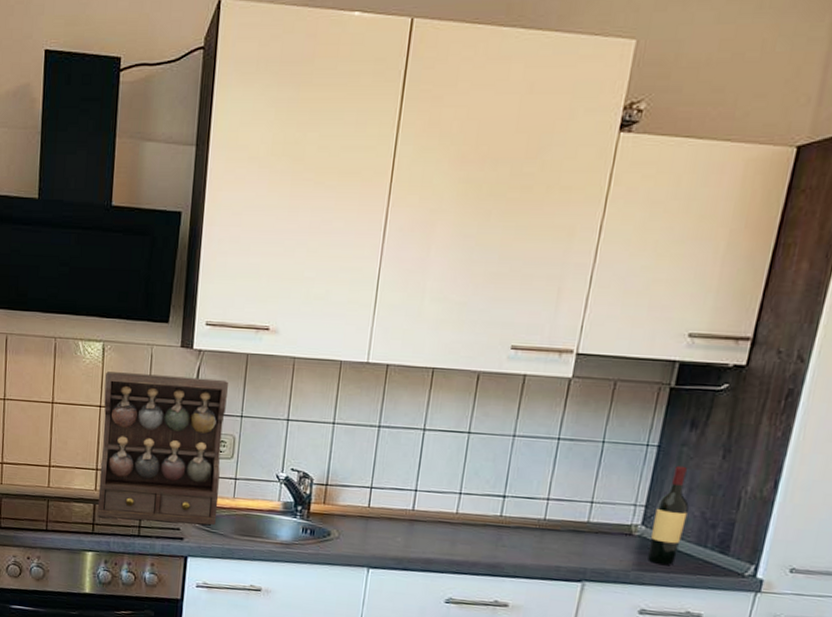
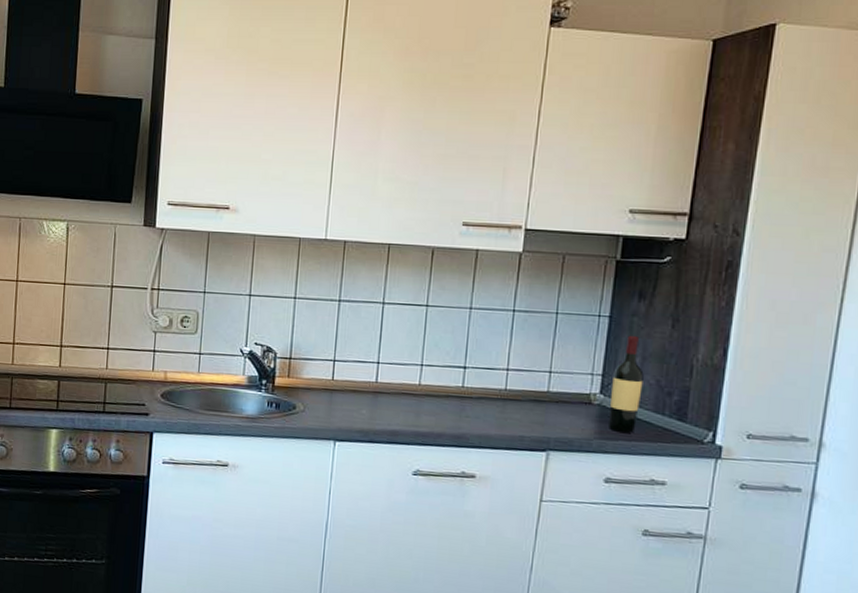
spice rack: present [97,371,228,525] -> none [61,250,191,400]

